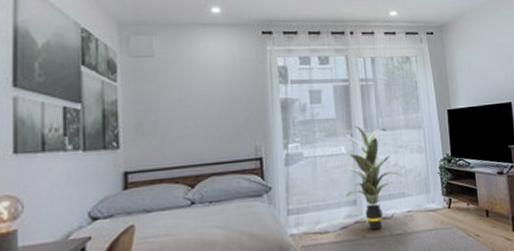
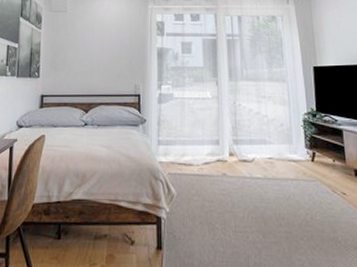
indoor plant: present [342,125,401,230] -> none [207,74,263,170]

